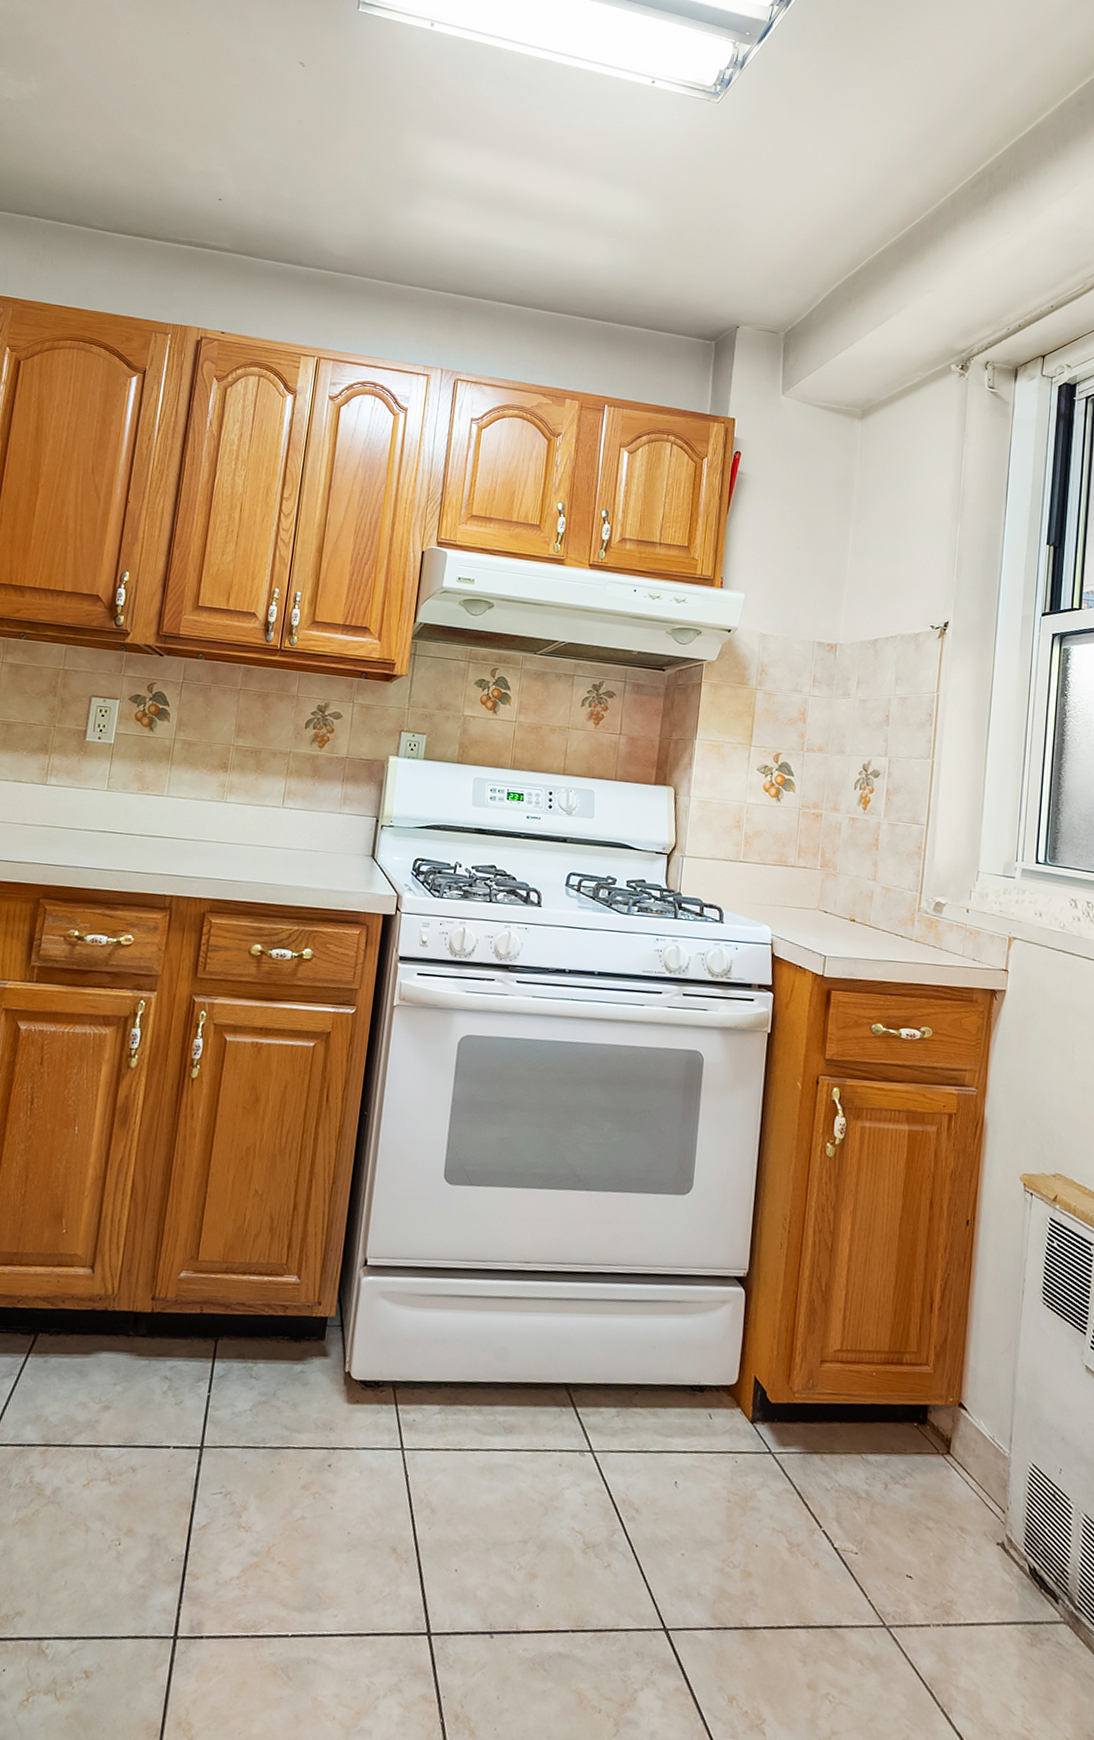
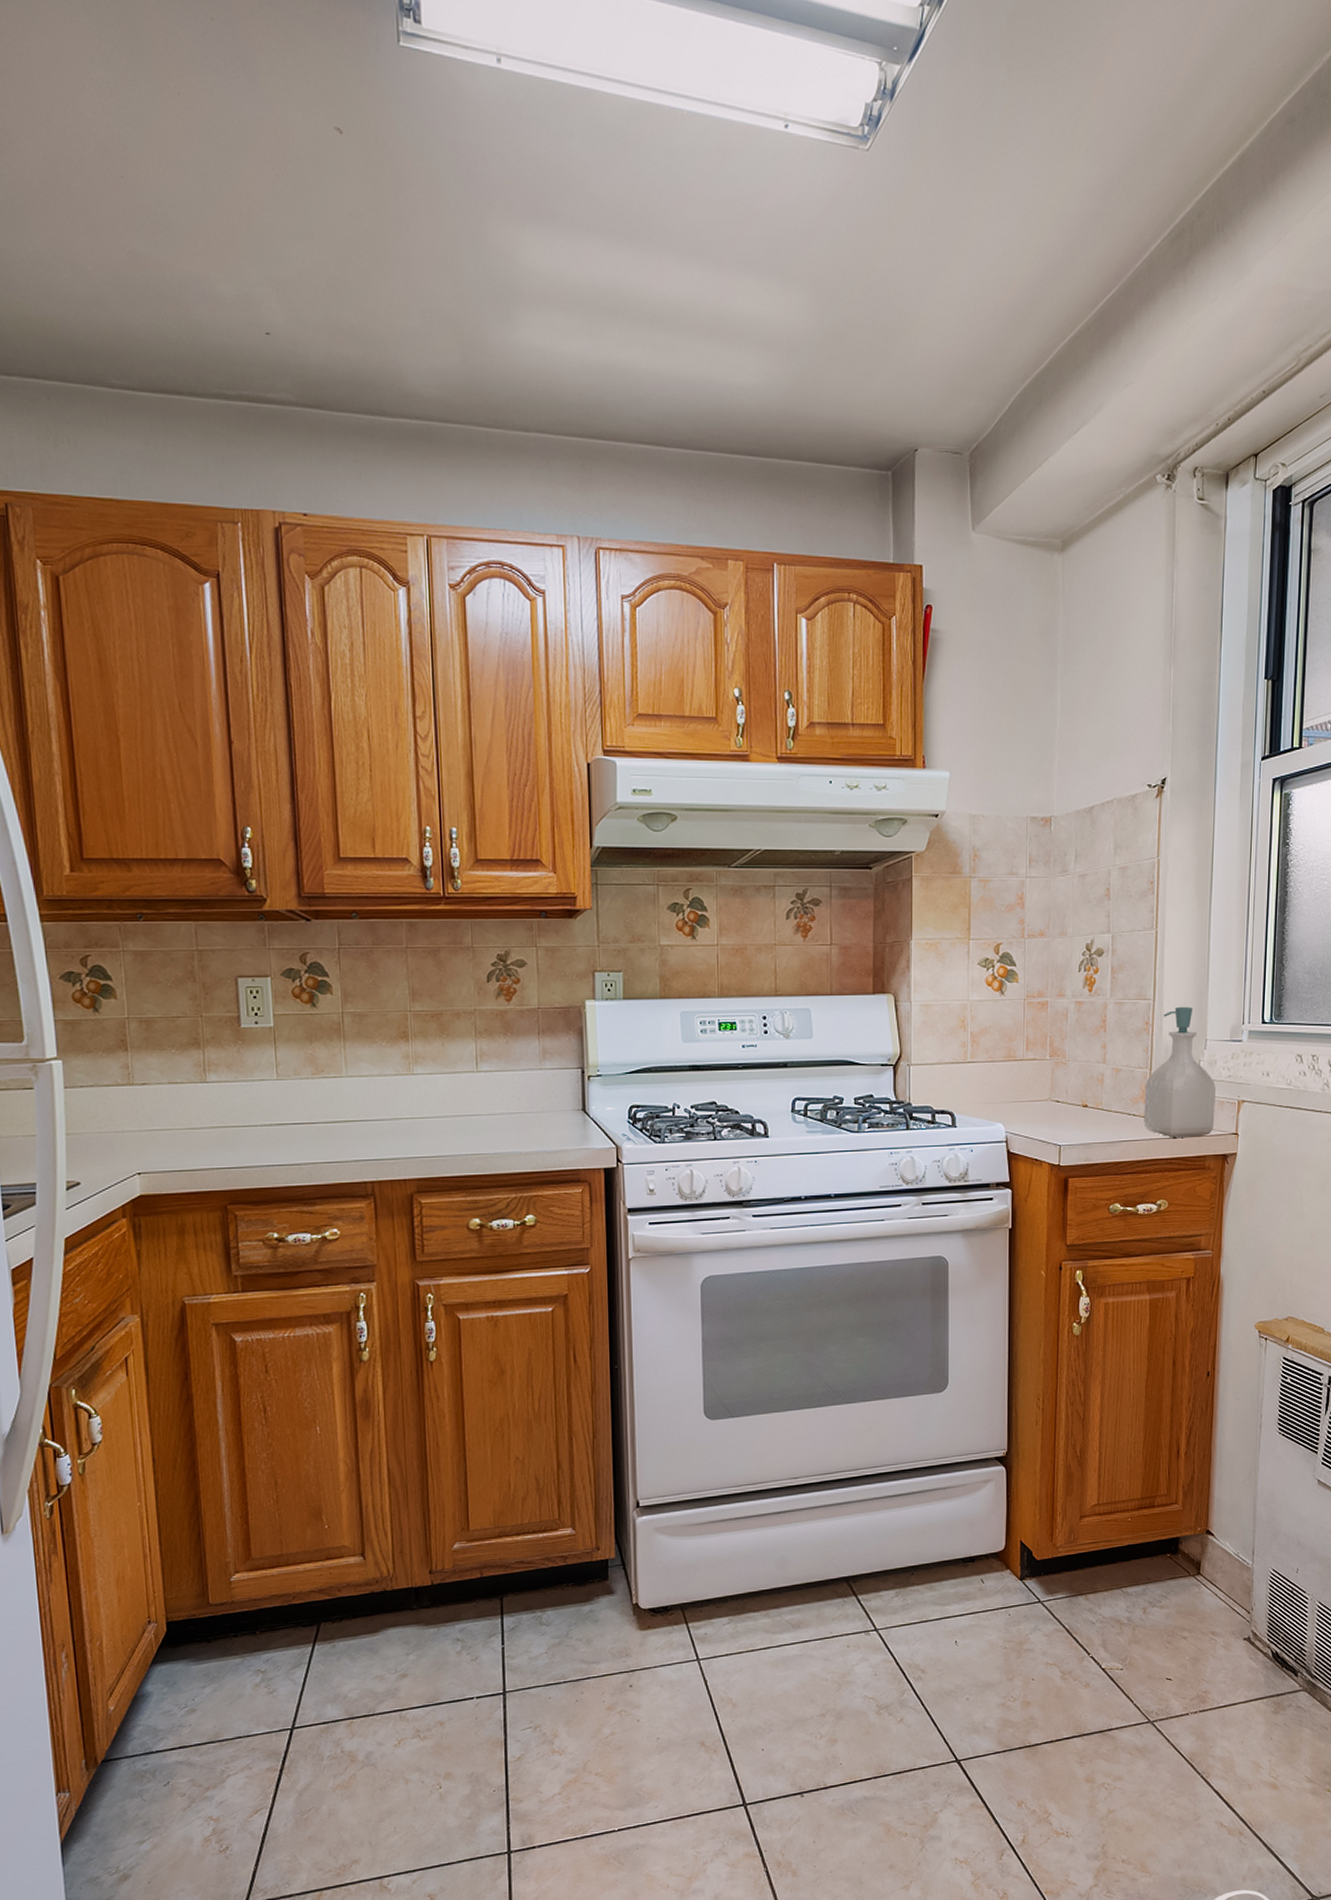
soap bottle: none [911,835,987,968] -> present [1144,1006,1216,1138]

